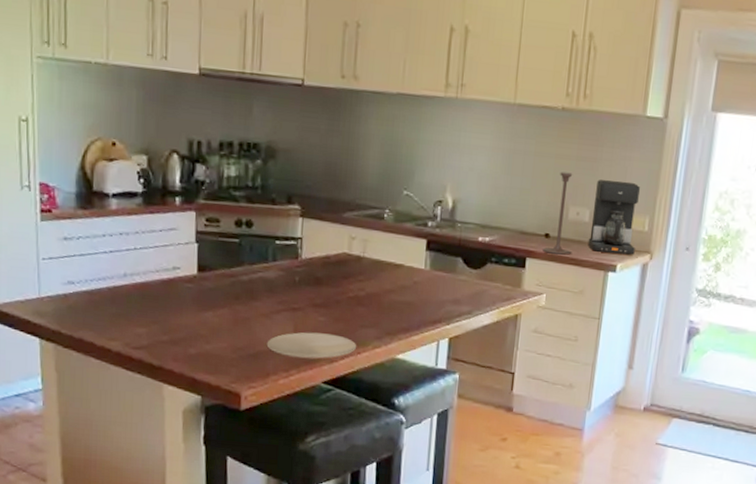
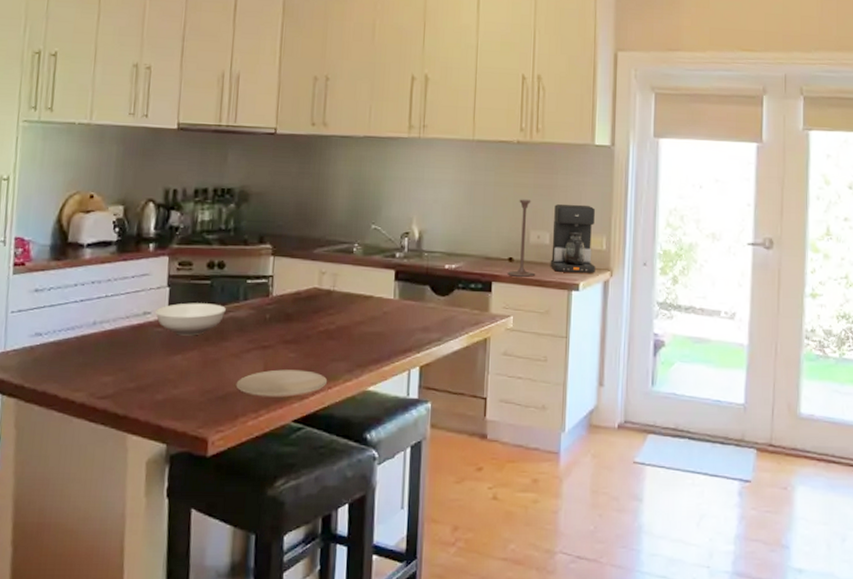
bowl: none [185,260,255,294] -> present [155,303,226,336]

